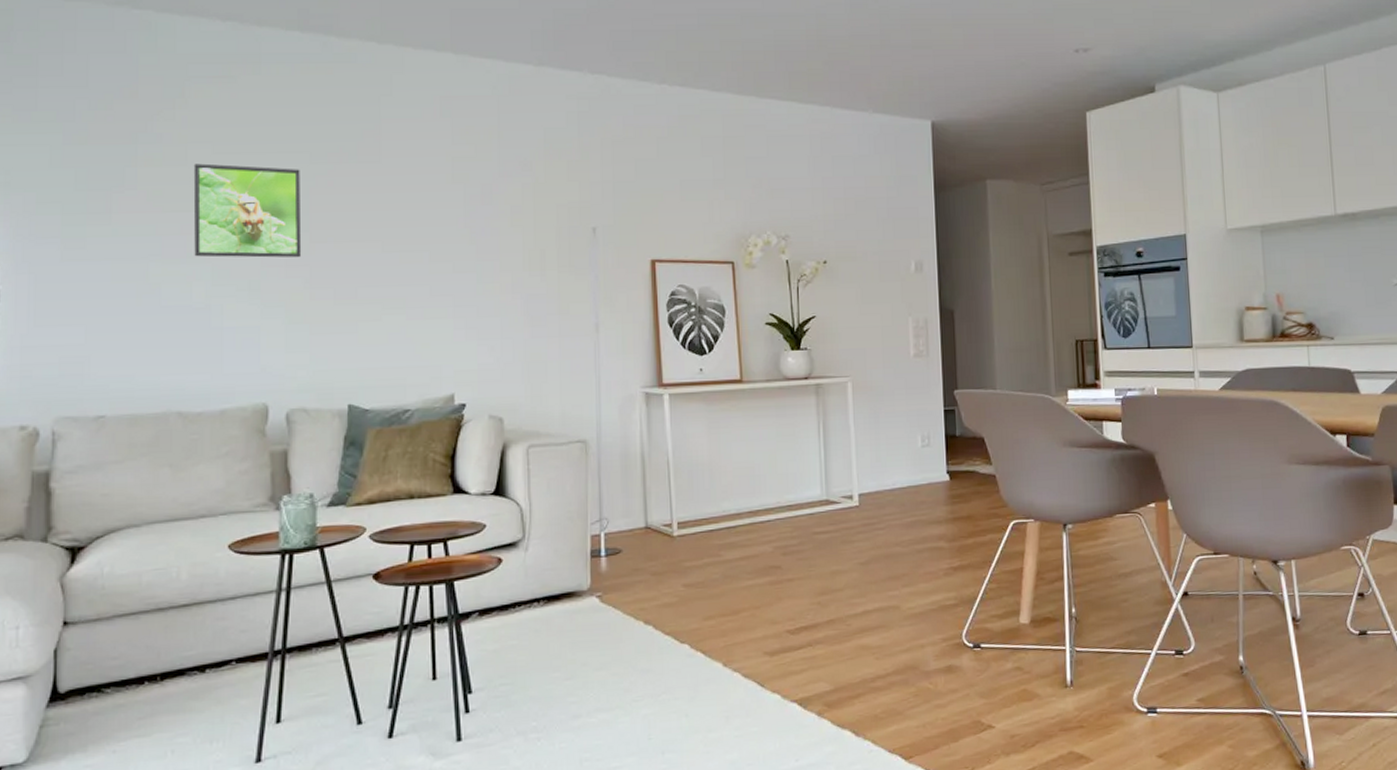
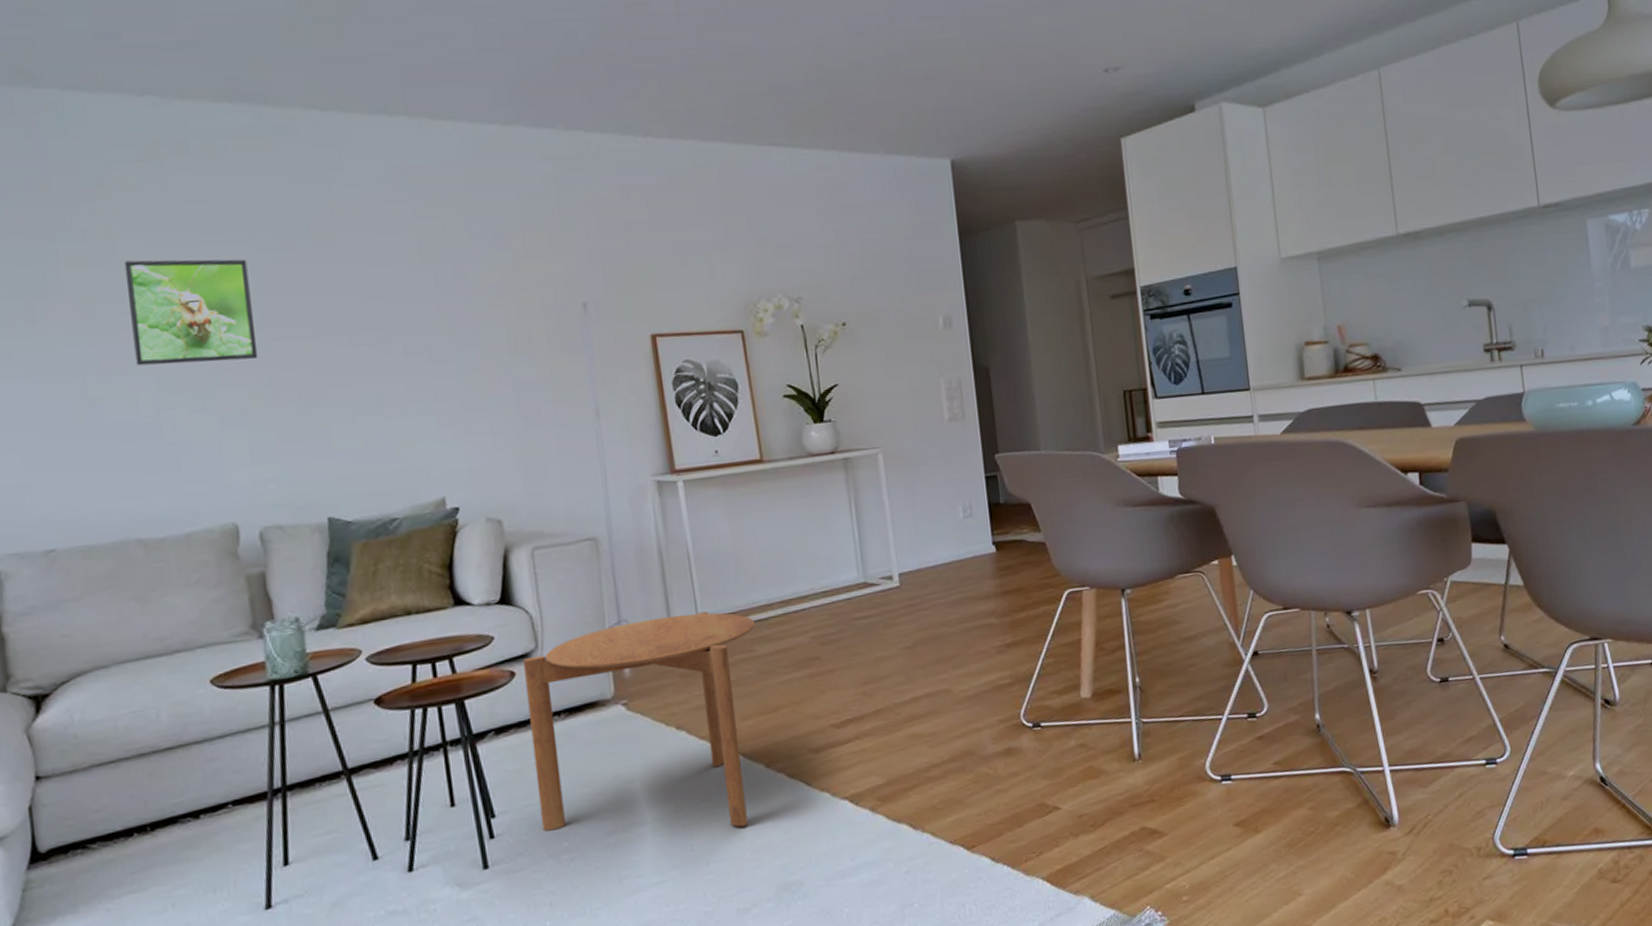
side table: none [511,516,724,721] -> present [523,611,756,832]

